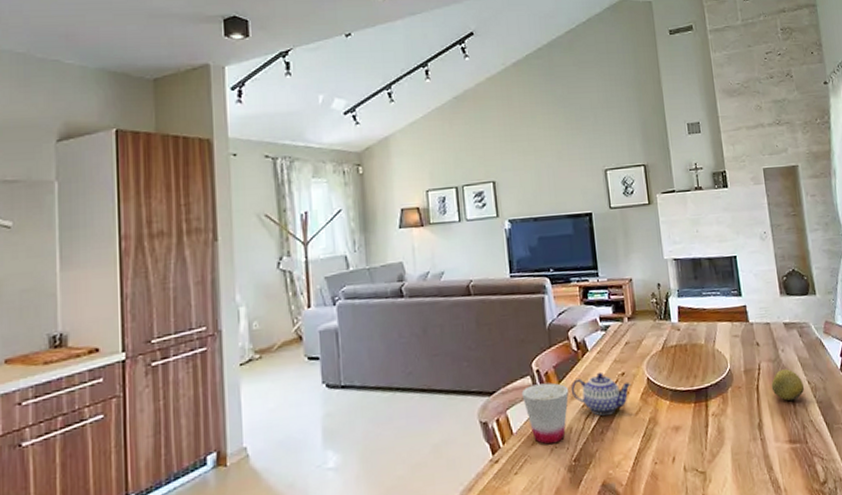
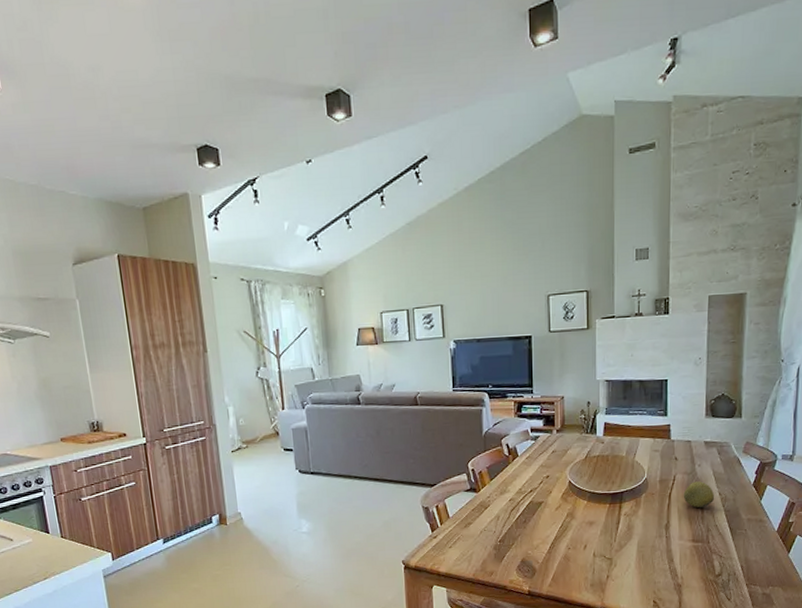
cup: present [521,382,569,445] -> none [458,480,499,528]
teapot: present [570,371,631,416] -> none [500,474,554,509]

